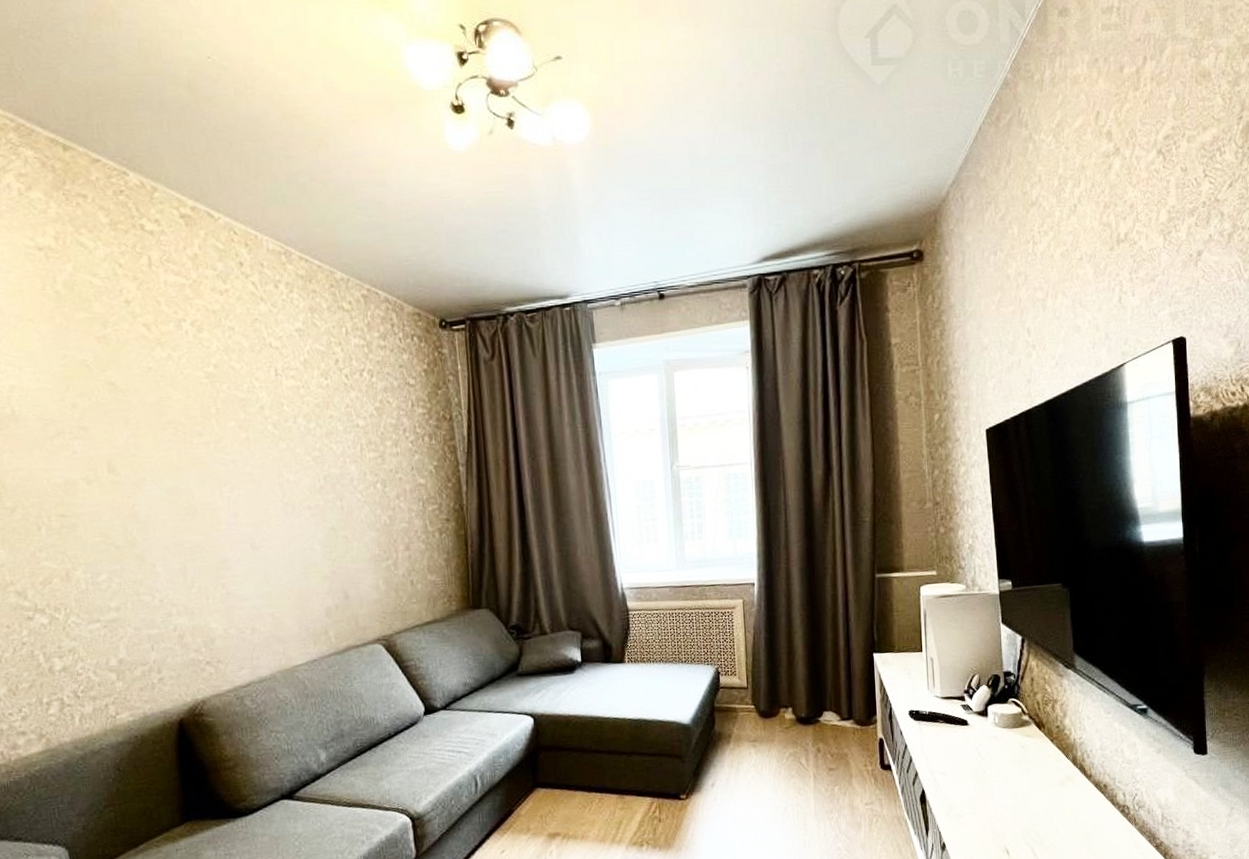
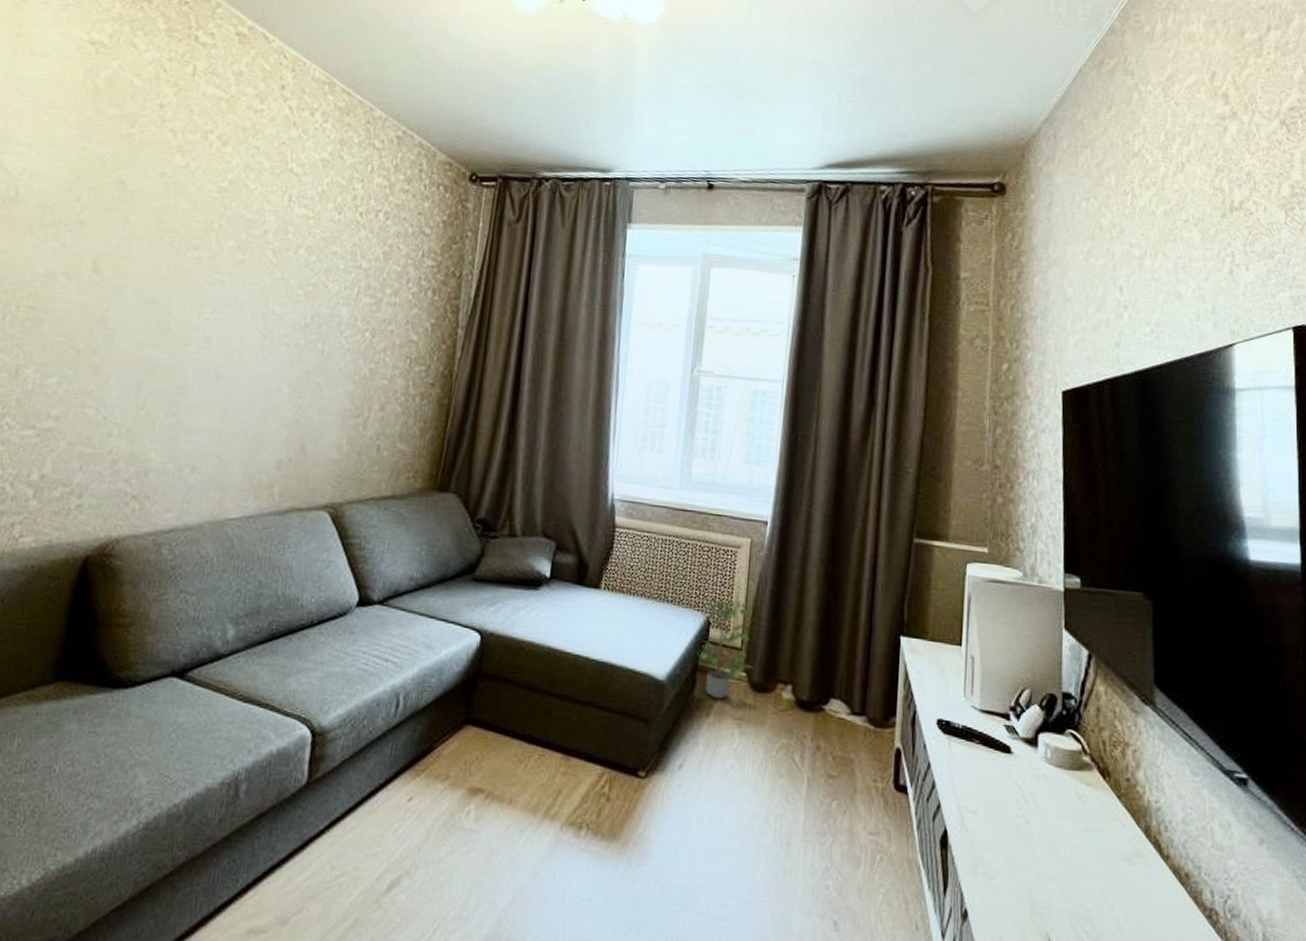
potted plant: none [712,650,761,729] -> present [697,598,756,699]

